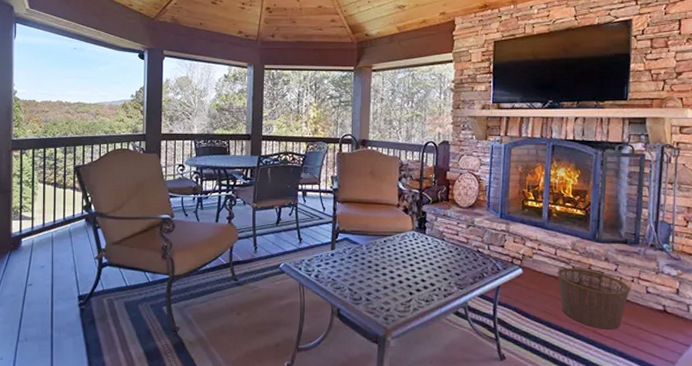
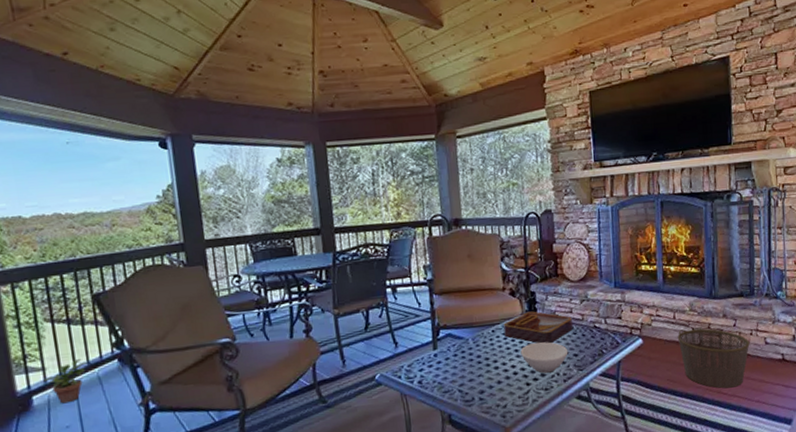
potted plant: none [30,215,63,248] -> present [42,359,87,404]
decorative tray: none [395,229,458,261] -> present [503,311,573,344]
bowl: none [407,257,451,286] -> present [520,342,568,373]

